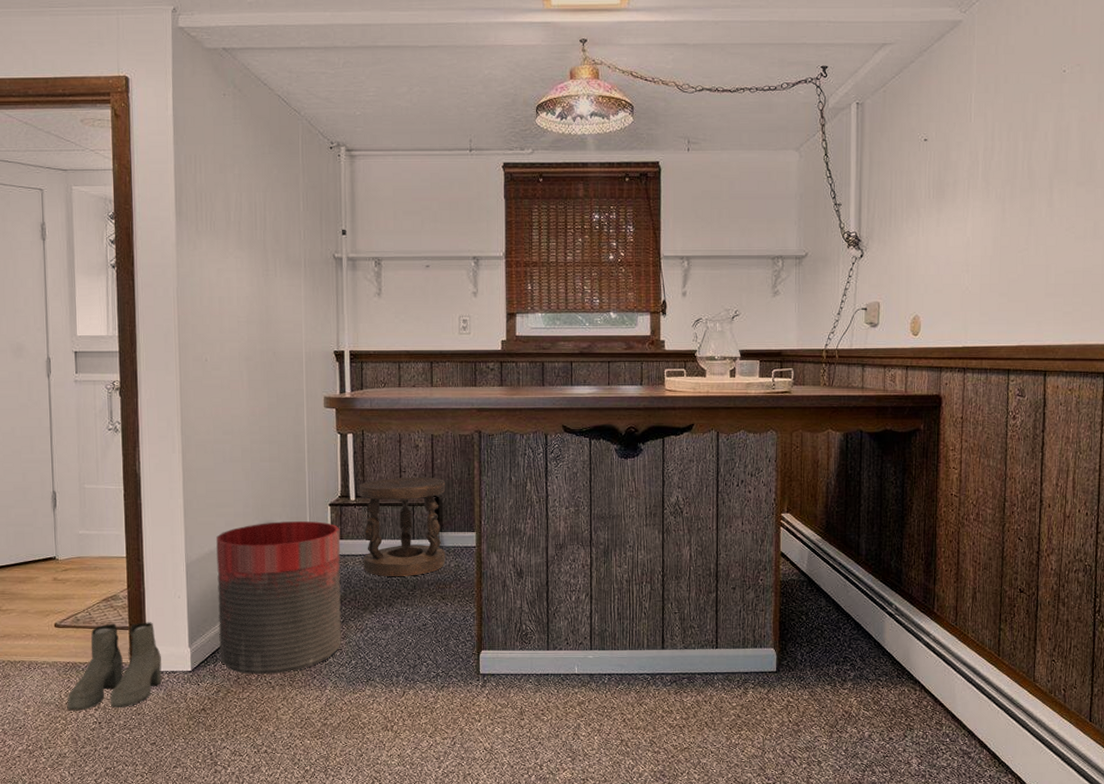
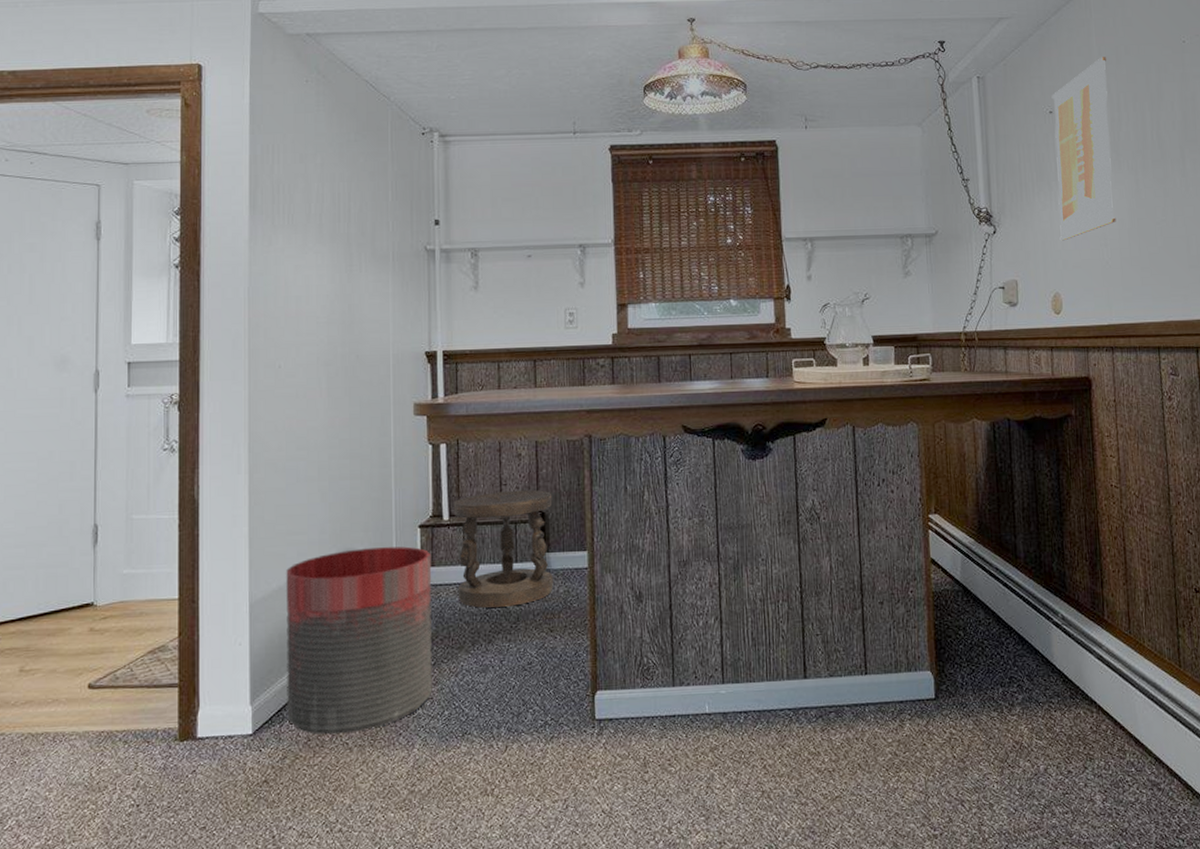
boots: present [67,622,162,711] -> none [98,676,216,793]
wall art: none [923,85,985,266] -> present [1051,57,1116,241]

